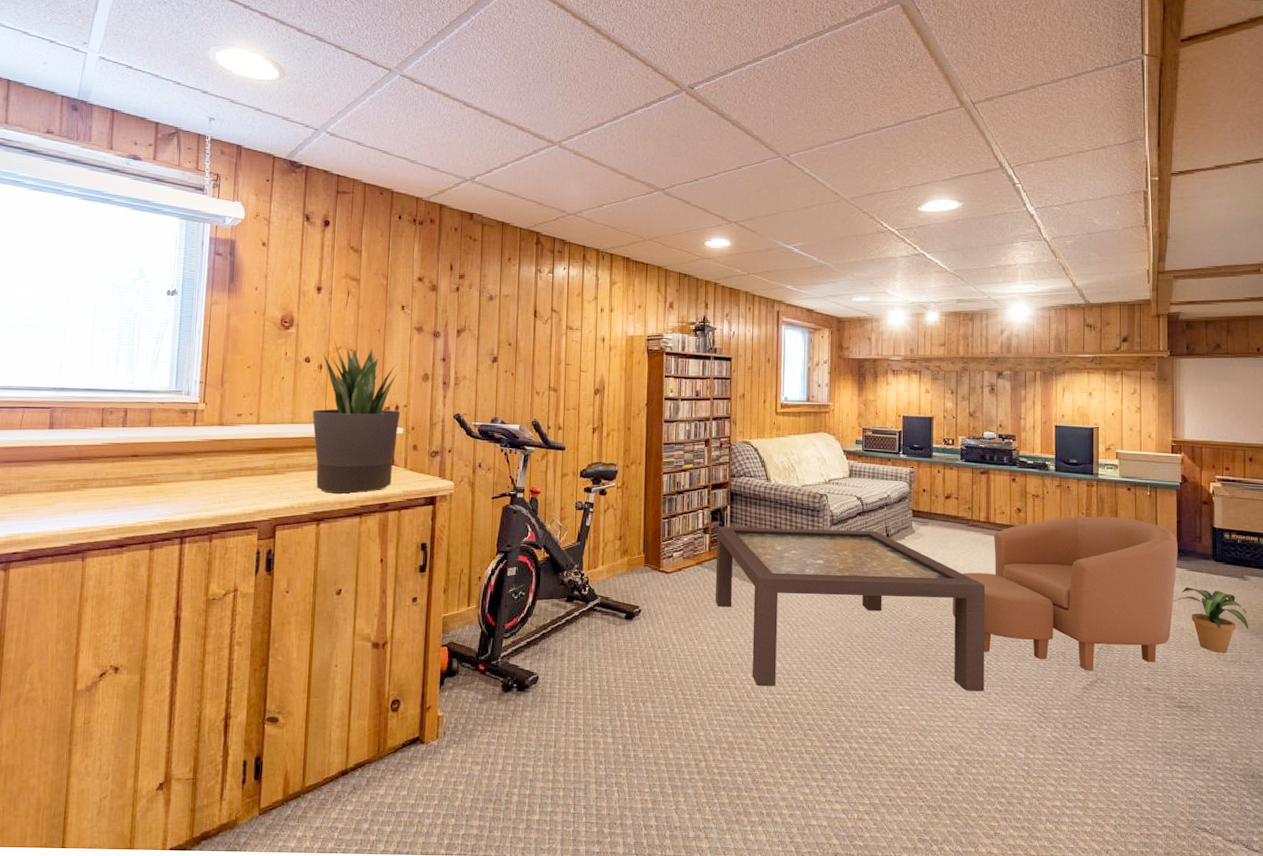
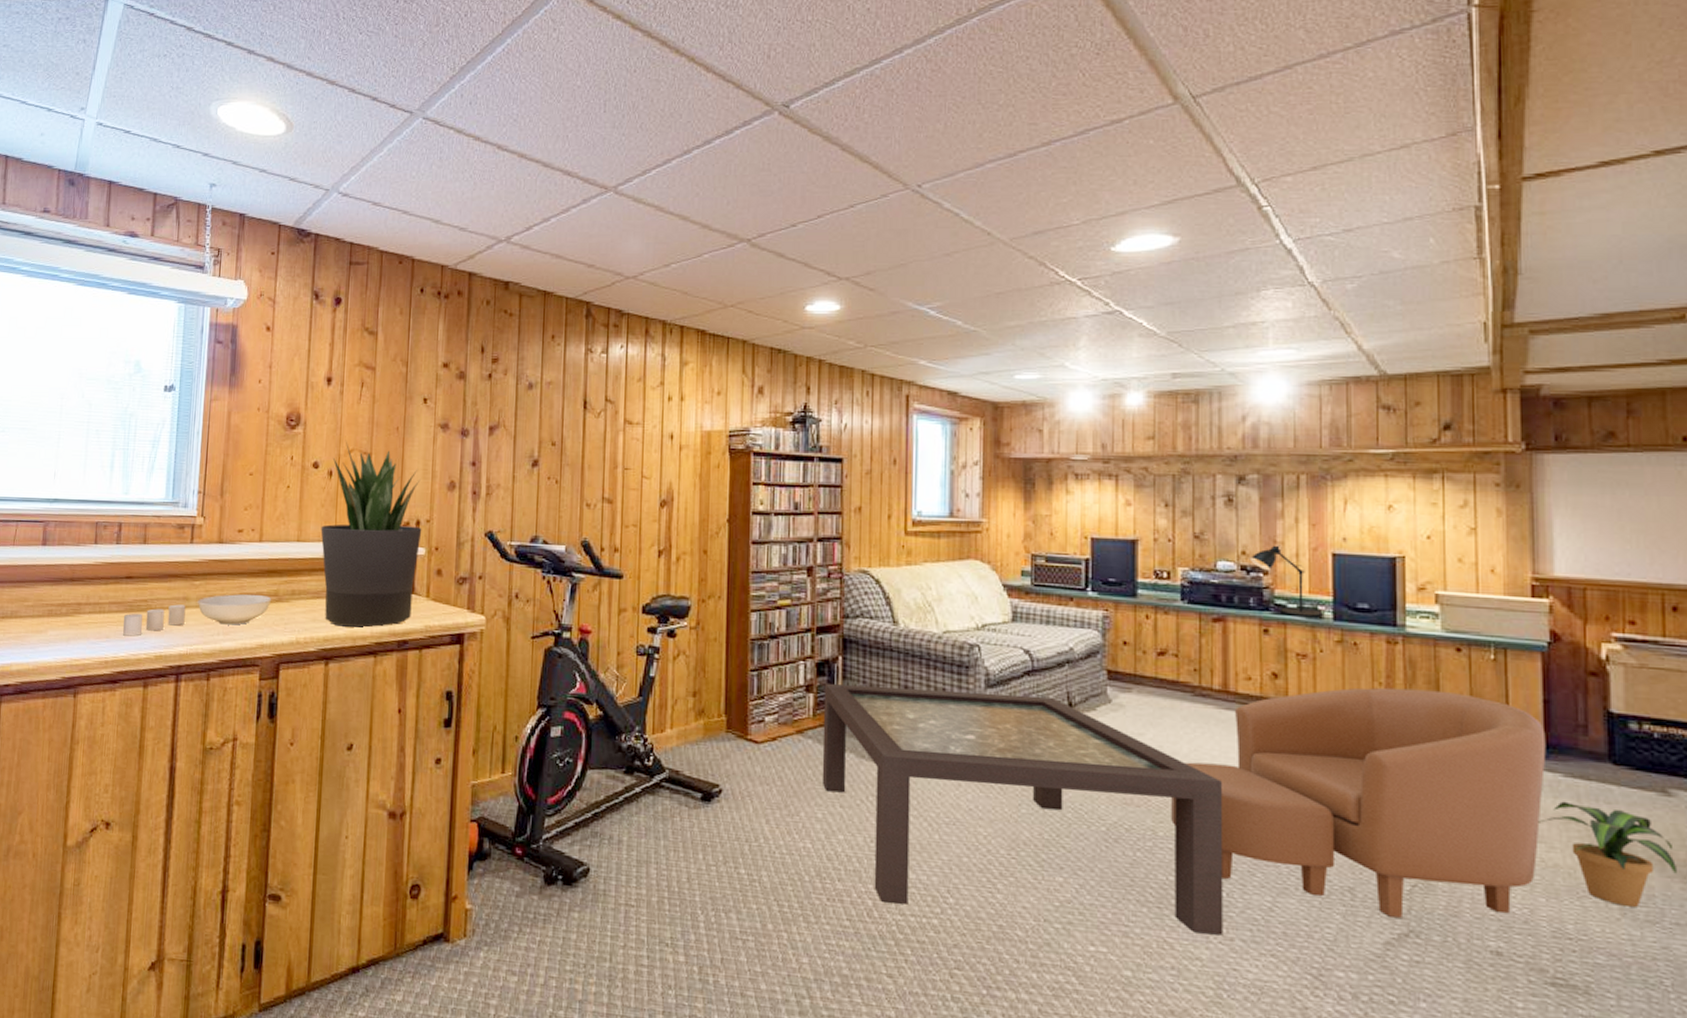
candle: none [129,478,189,507] -> present [123,604,186,637]
bowl: none [200,468,269,495] -> present [197,594,272,625]
desk lamp: none [1004,420,1049,470] -> present [1249,545,1323,618]

